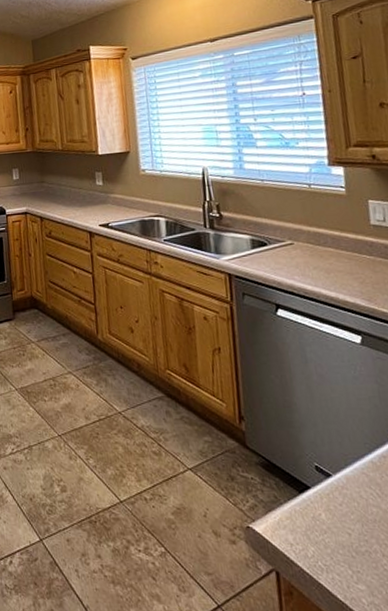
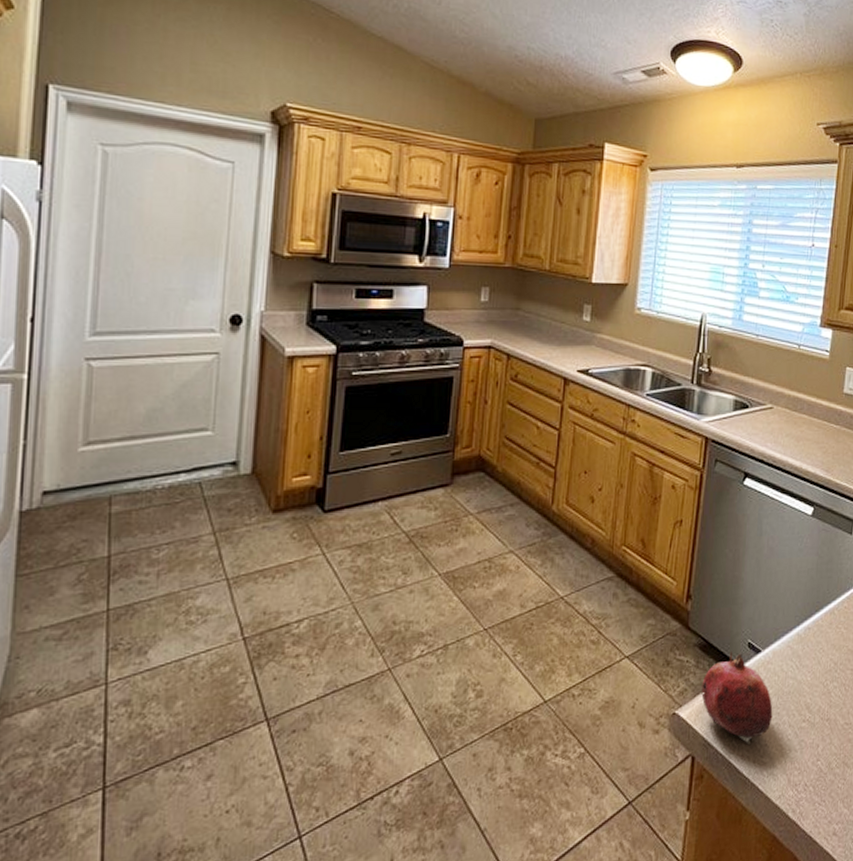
fruit: none [272,472,361,570] -> present [701,651,773,746]

